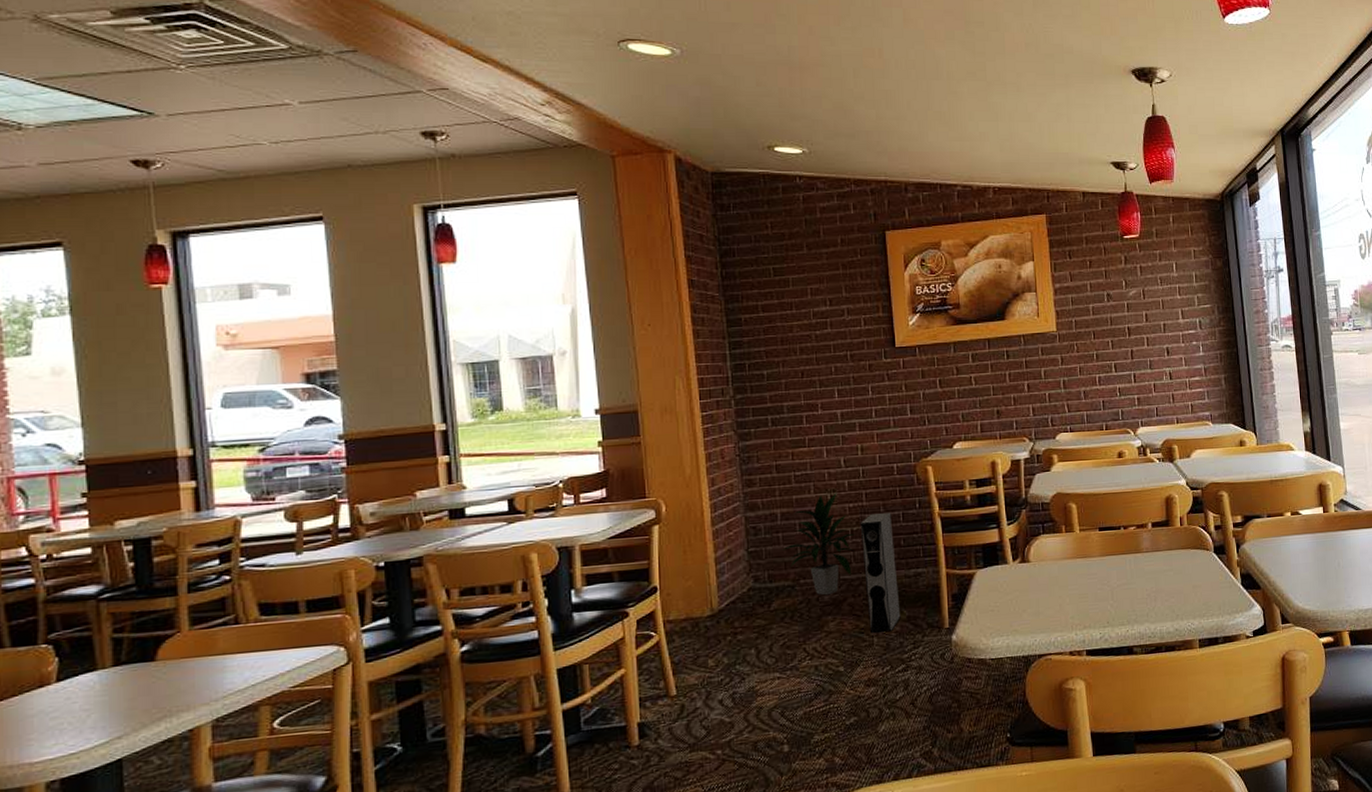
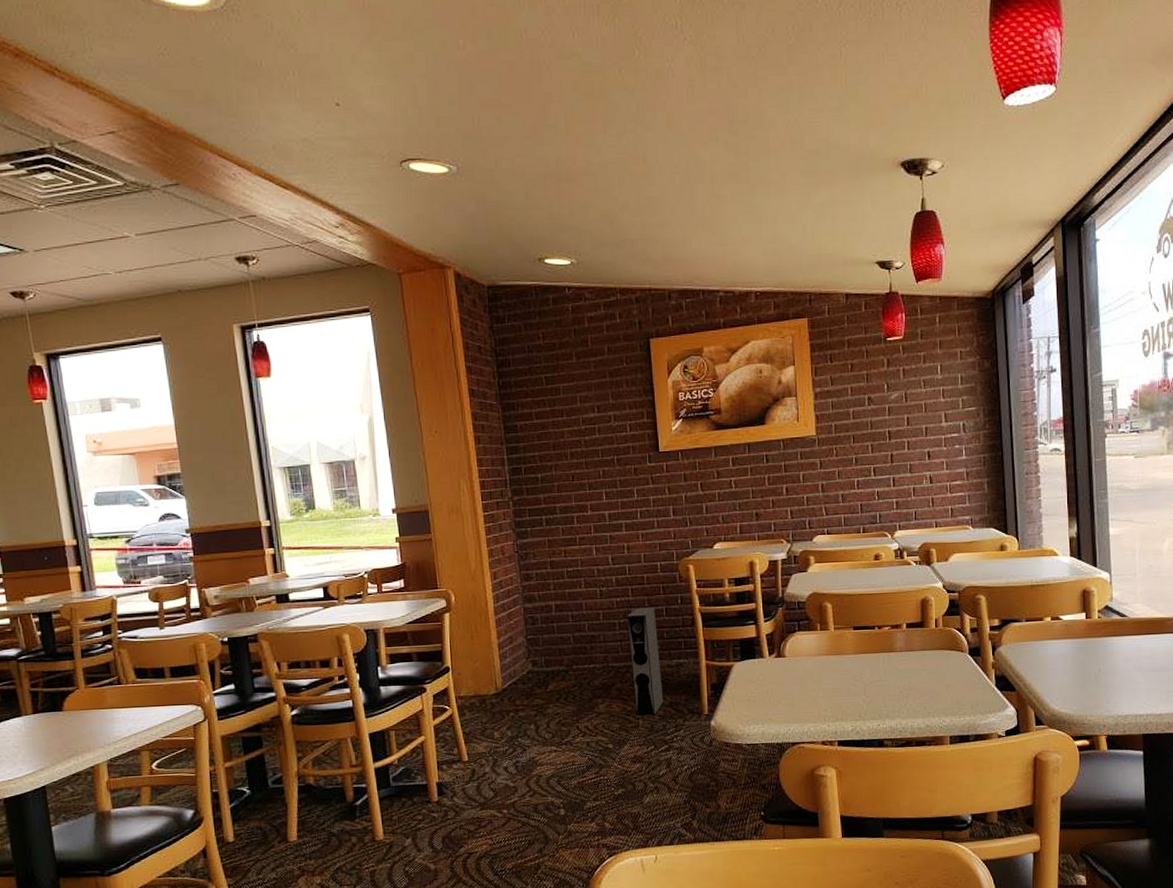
indoor plant: present [783,493,856,596] -> none [557,588,623,681]

